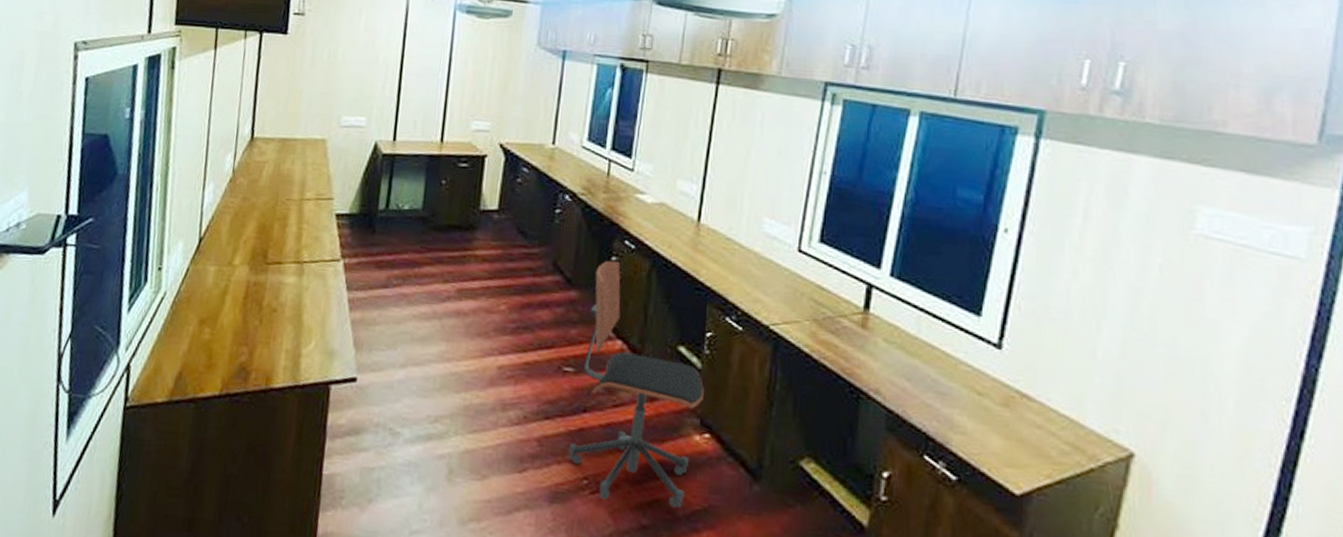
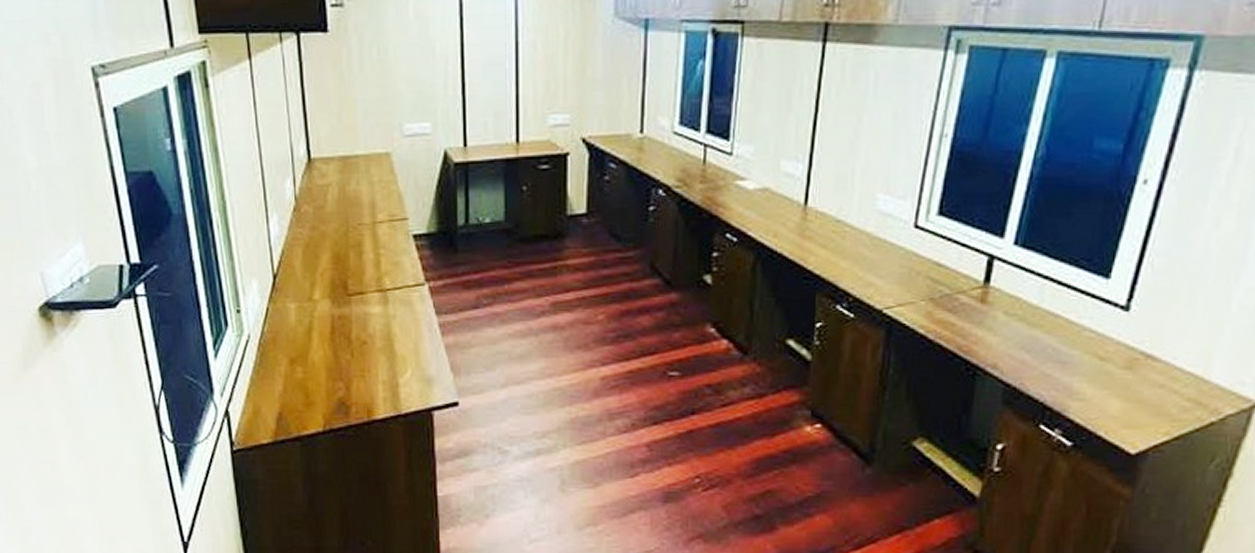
office chair: present [568,260,704,509] -> none [678,257,814,497]

